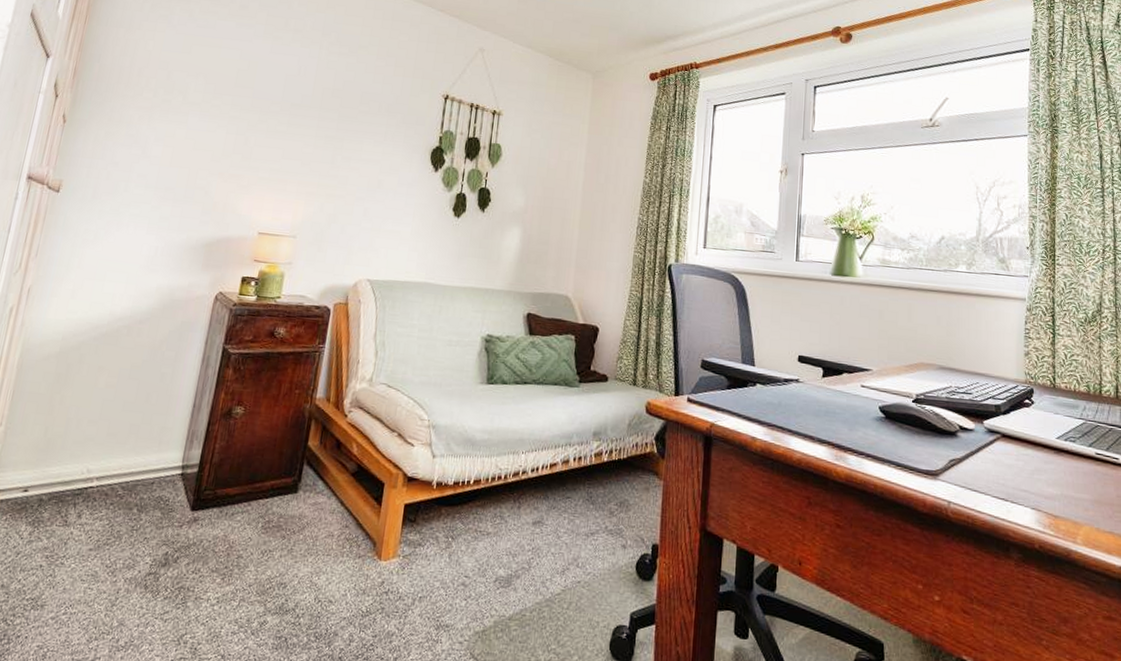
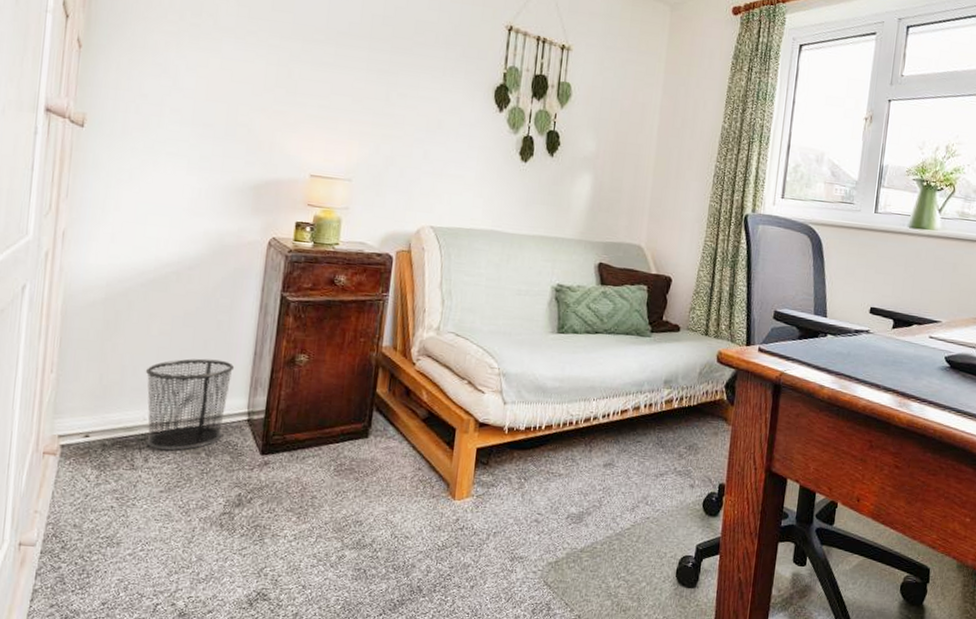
waste bin: none [81,411,174,507] -> present [145,358,235,451]

